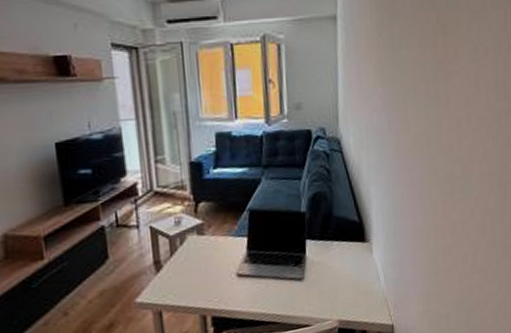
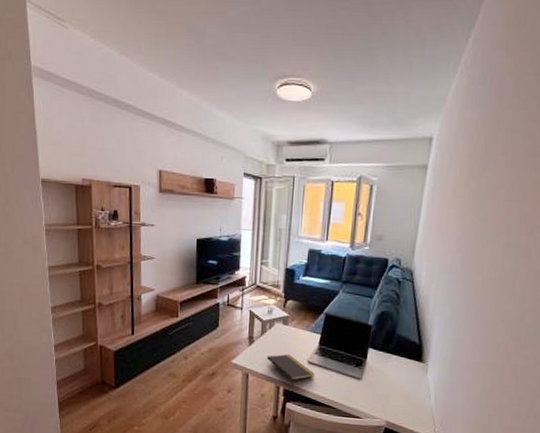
notepad: none [183,271,248,311] -> present [267,353,315,386]

